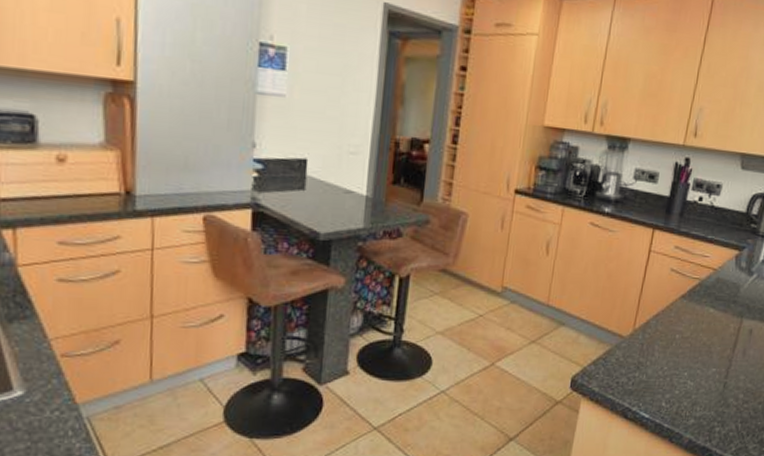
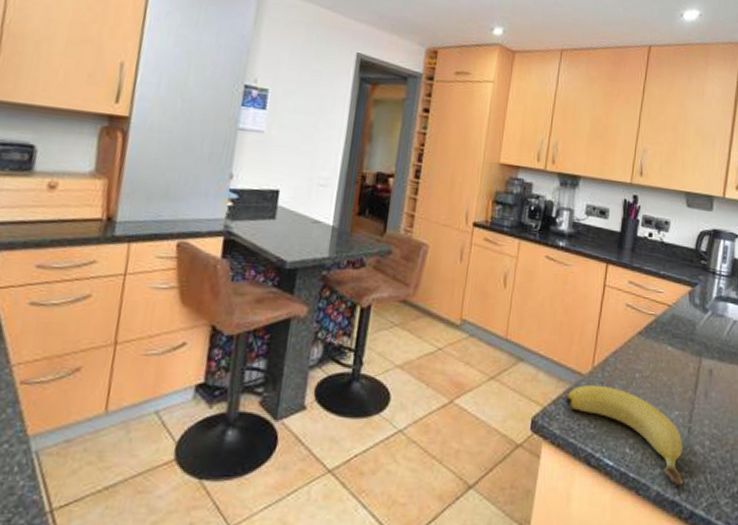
banana: none [606,345,718,434] -> present [566,384,684,486]

